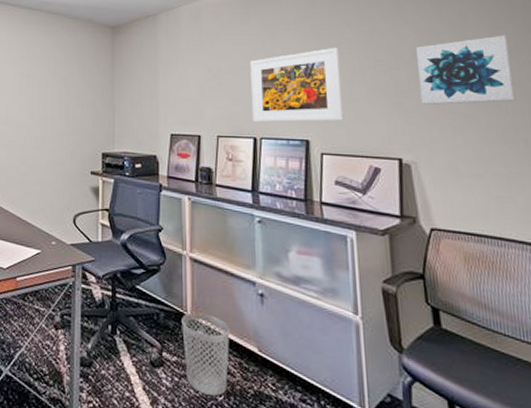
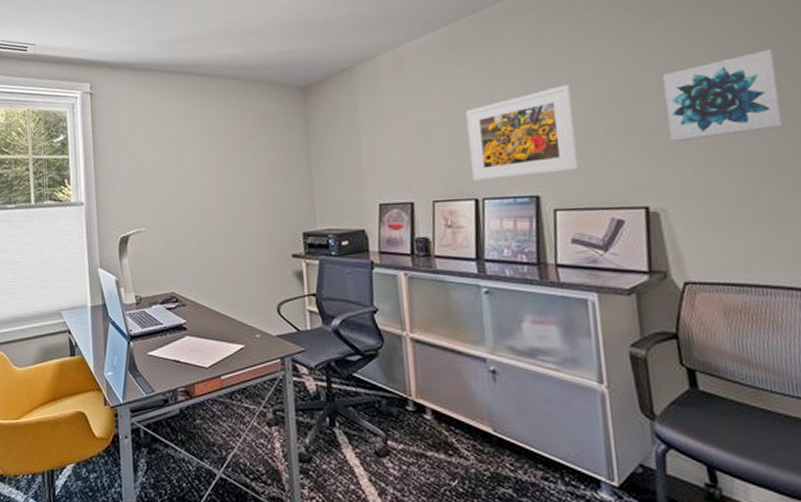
wastebasket: present [182,312,230,397] -> none [406,397,461,482]

